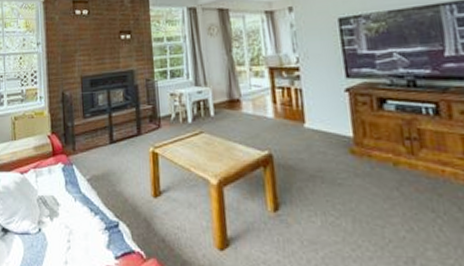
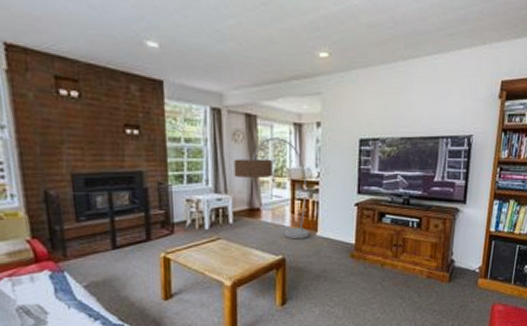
floor lamp: none [210,27,296,132] -> present [234,137,309,239]

